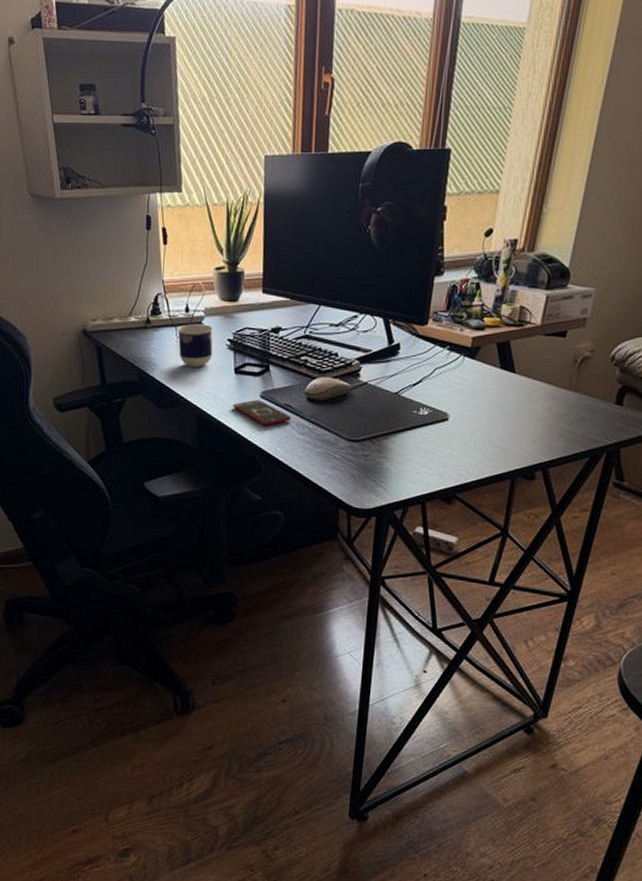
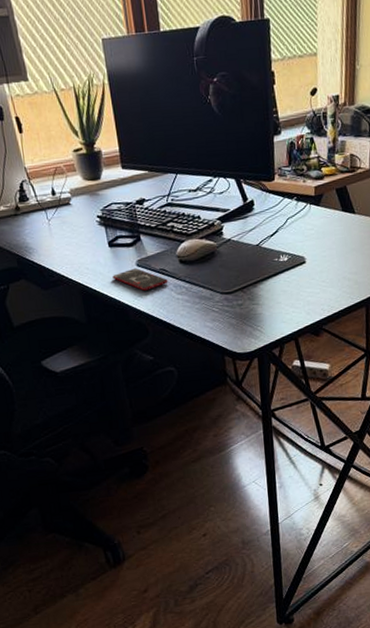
cup: present [177,324,213,367] -> none [47,204,86,247]

